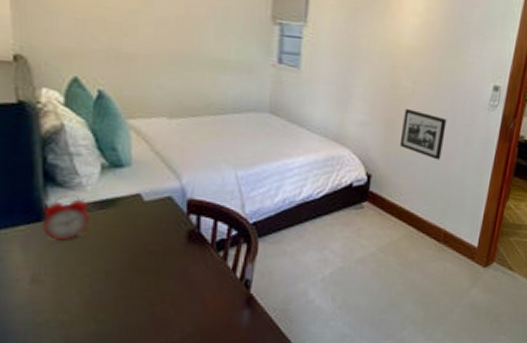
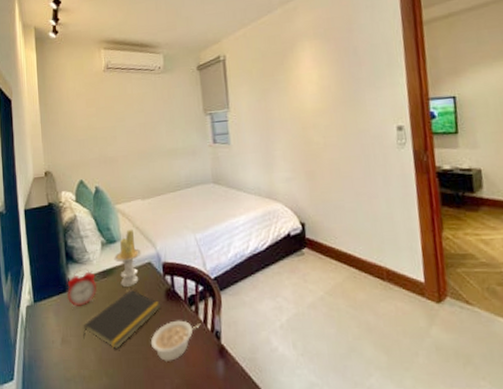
notepad: none [65,226,180,294] -> present [83,289,161,350]
candle: none [119,153,161,223] -> present [114,229,142,287]
legume: none [159,265,228,308] -> present [150,320,201,361]
picture frame: present [399,109,447,160] -> none [321,160,365,202]

